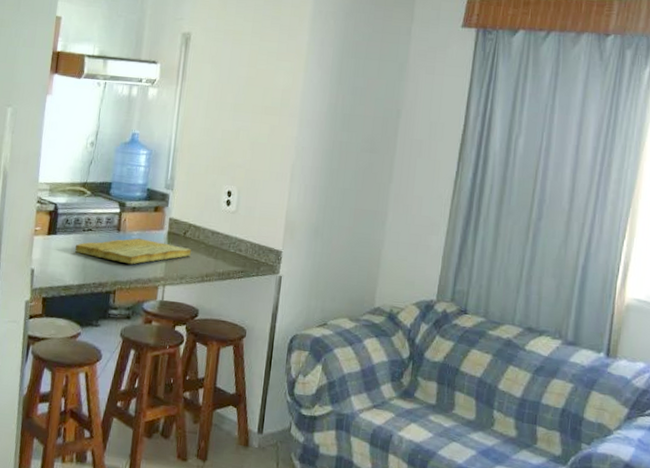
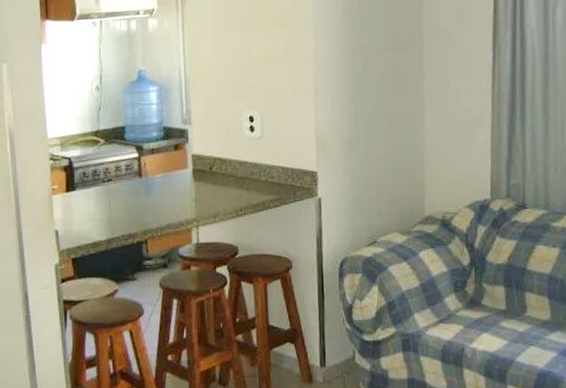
cutting board: present [75,237,191,265] -> none [97,180,220,210]

